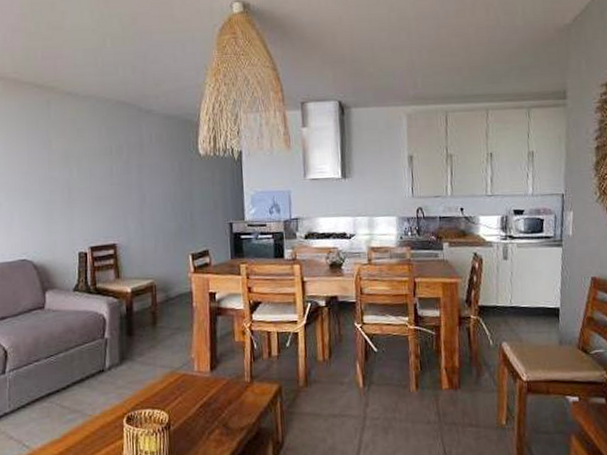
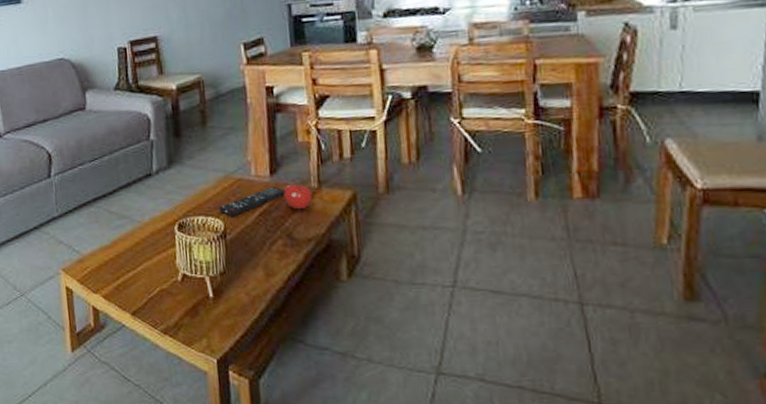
remote control: none [164,381,223,409] -> present [218,186,285,216]
fruit: none [221,378,245,402] -> present [283,183,312,210]

